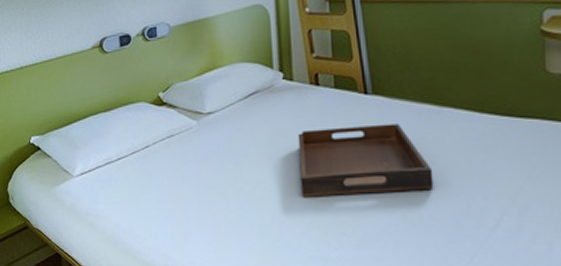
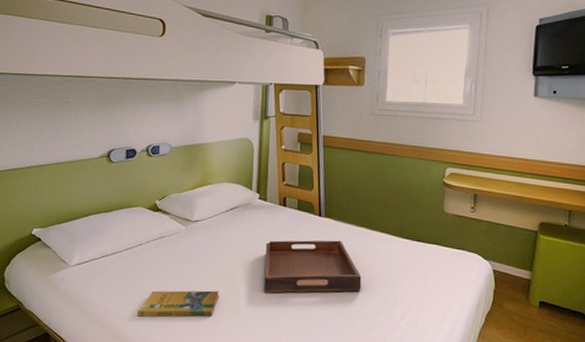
booklet: none [152,197,246,232] -> present [137,290,219,317]

